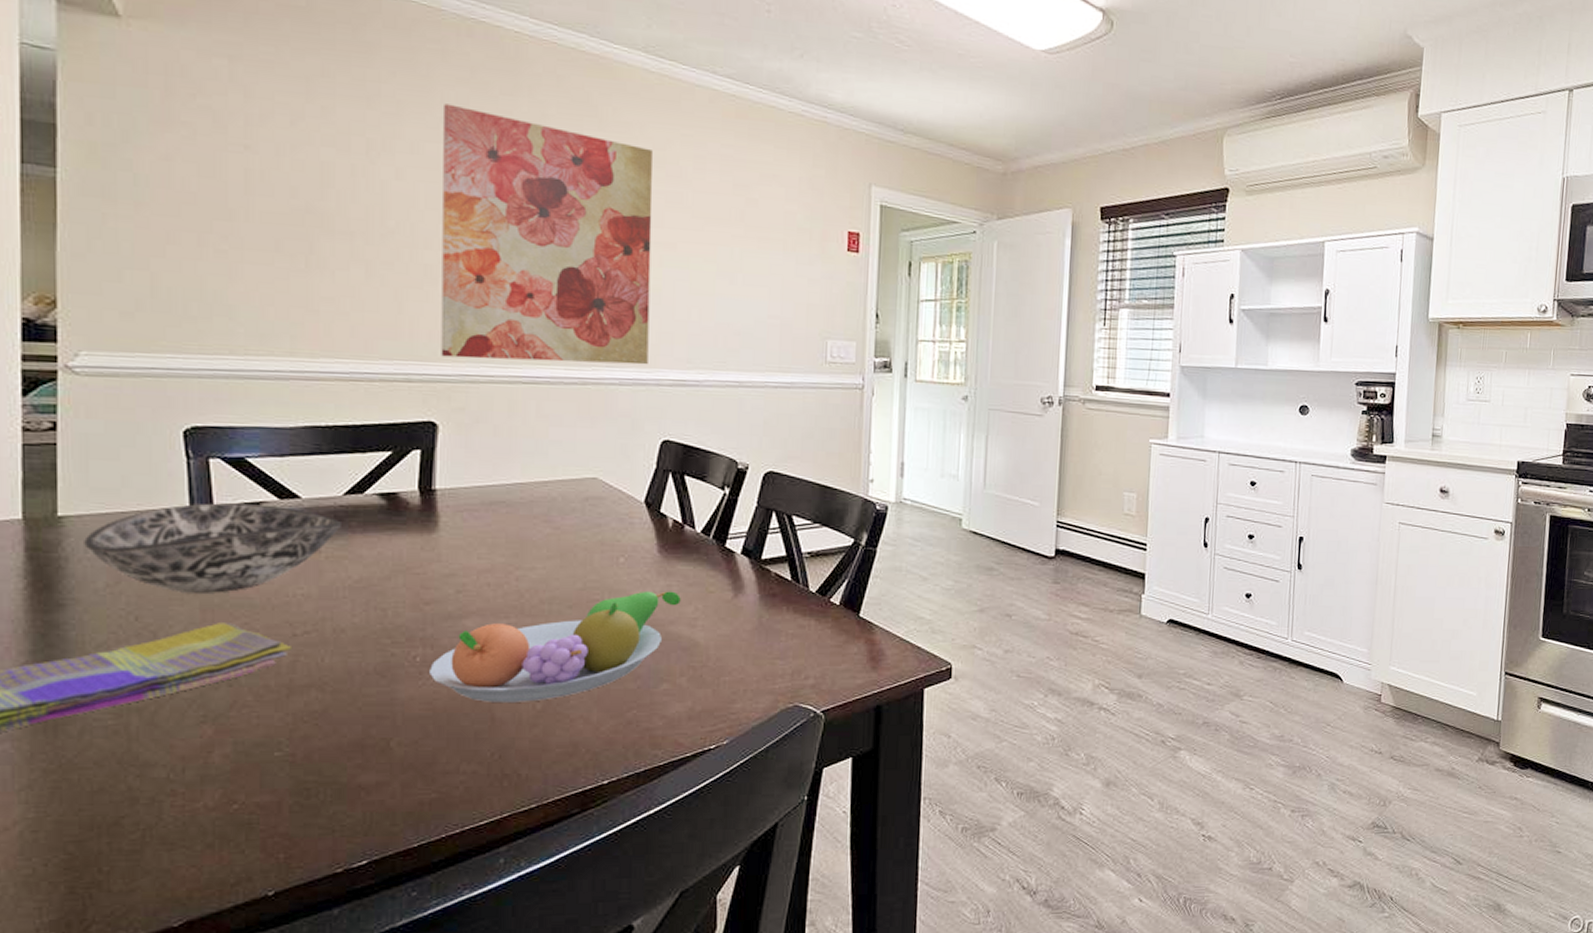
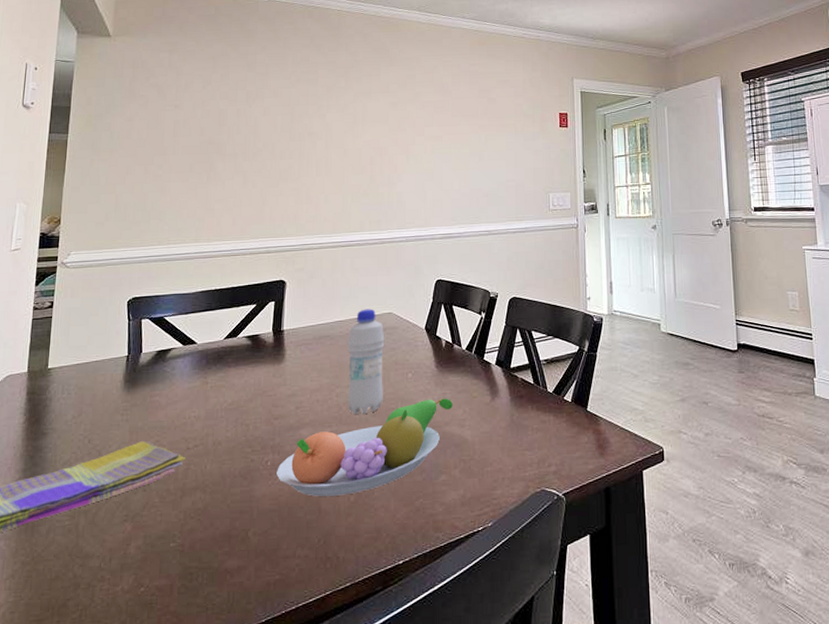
bowl: present [84,503,341,593] -> none [62,350,222,420]
wall art: present [441,104,653,365] -> none [289,62,426,233]
bottle: none [531,470,587,606] -> present [347,308,385,415]

